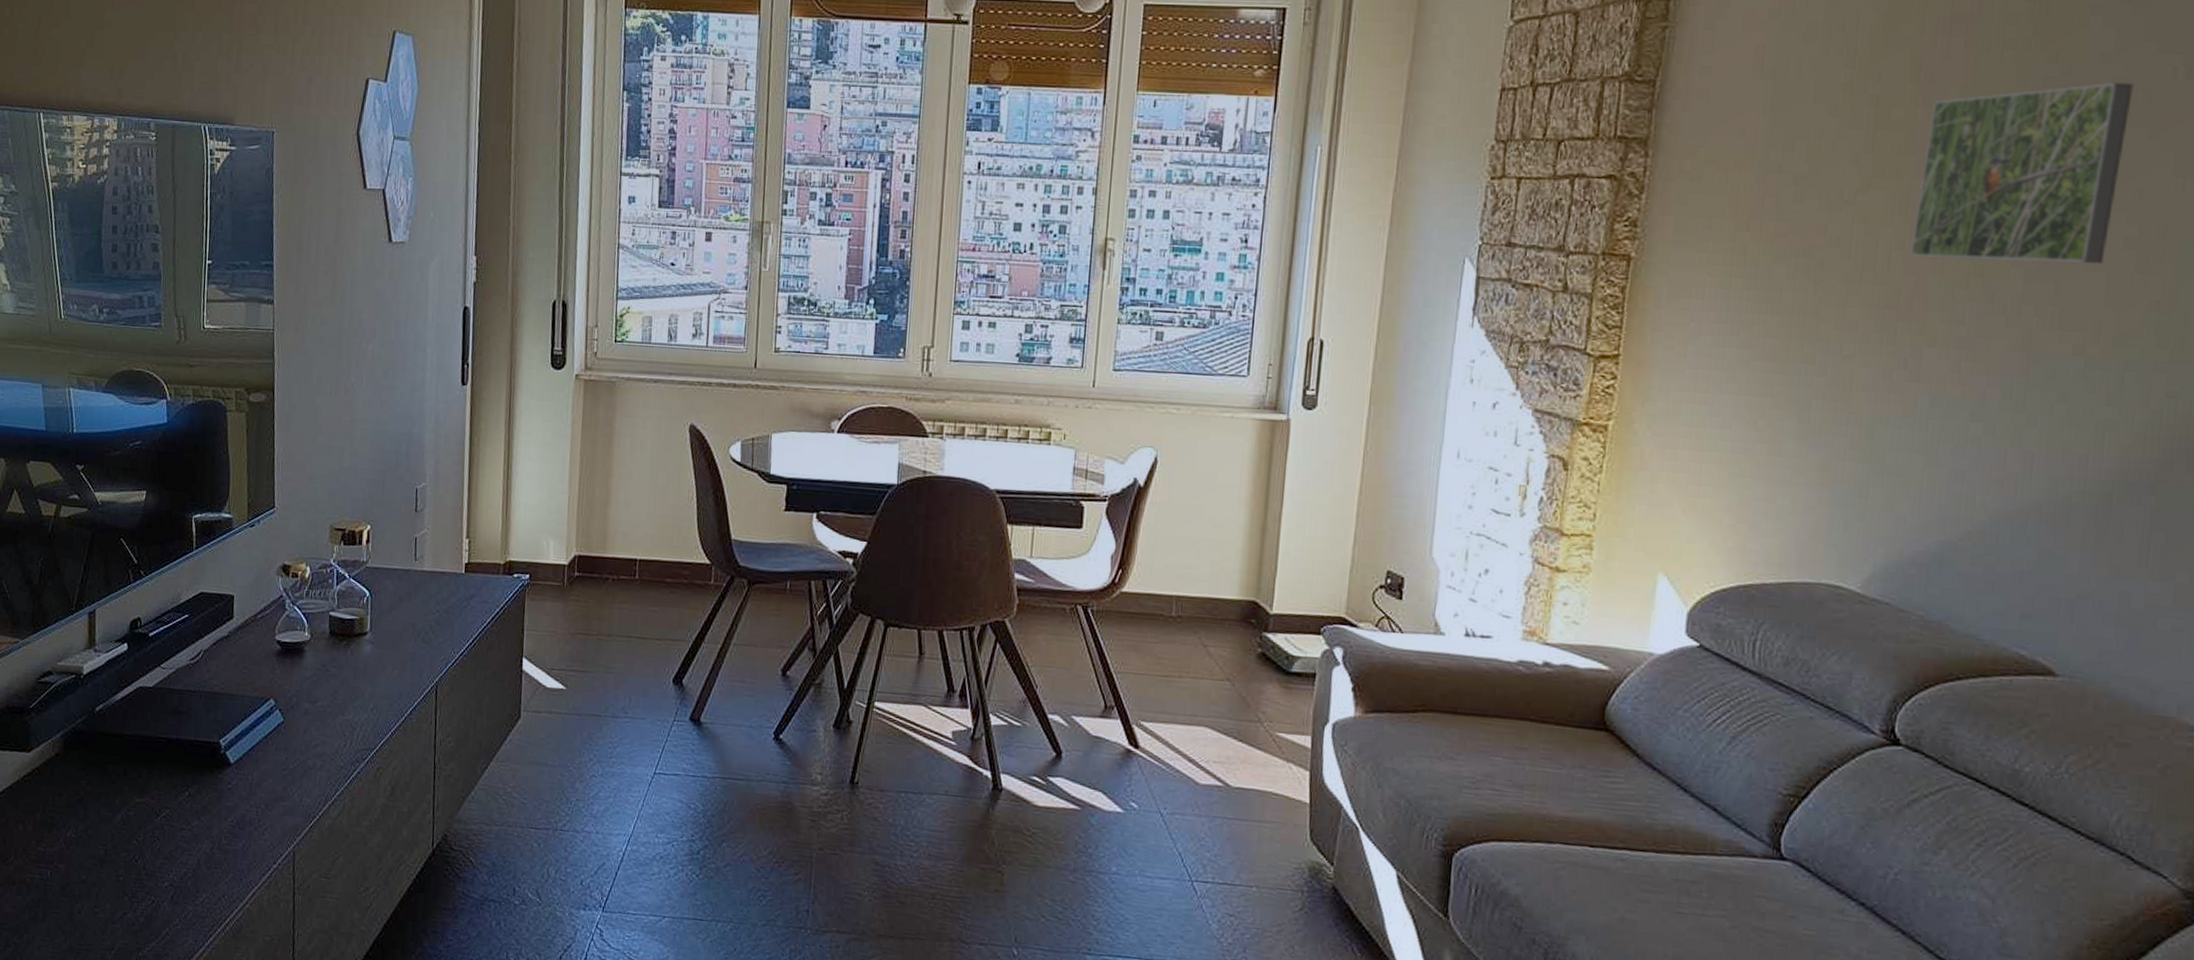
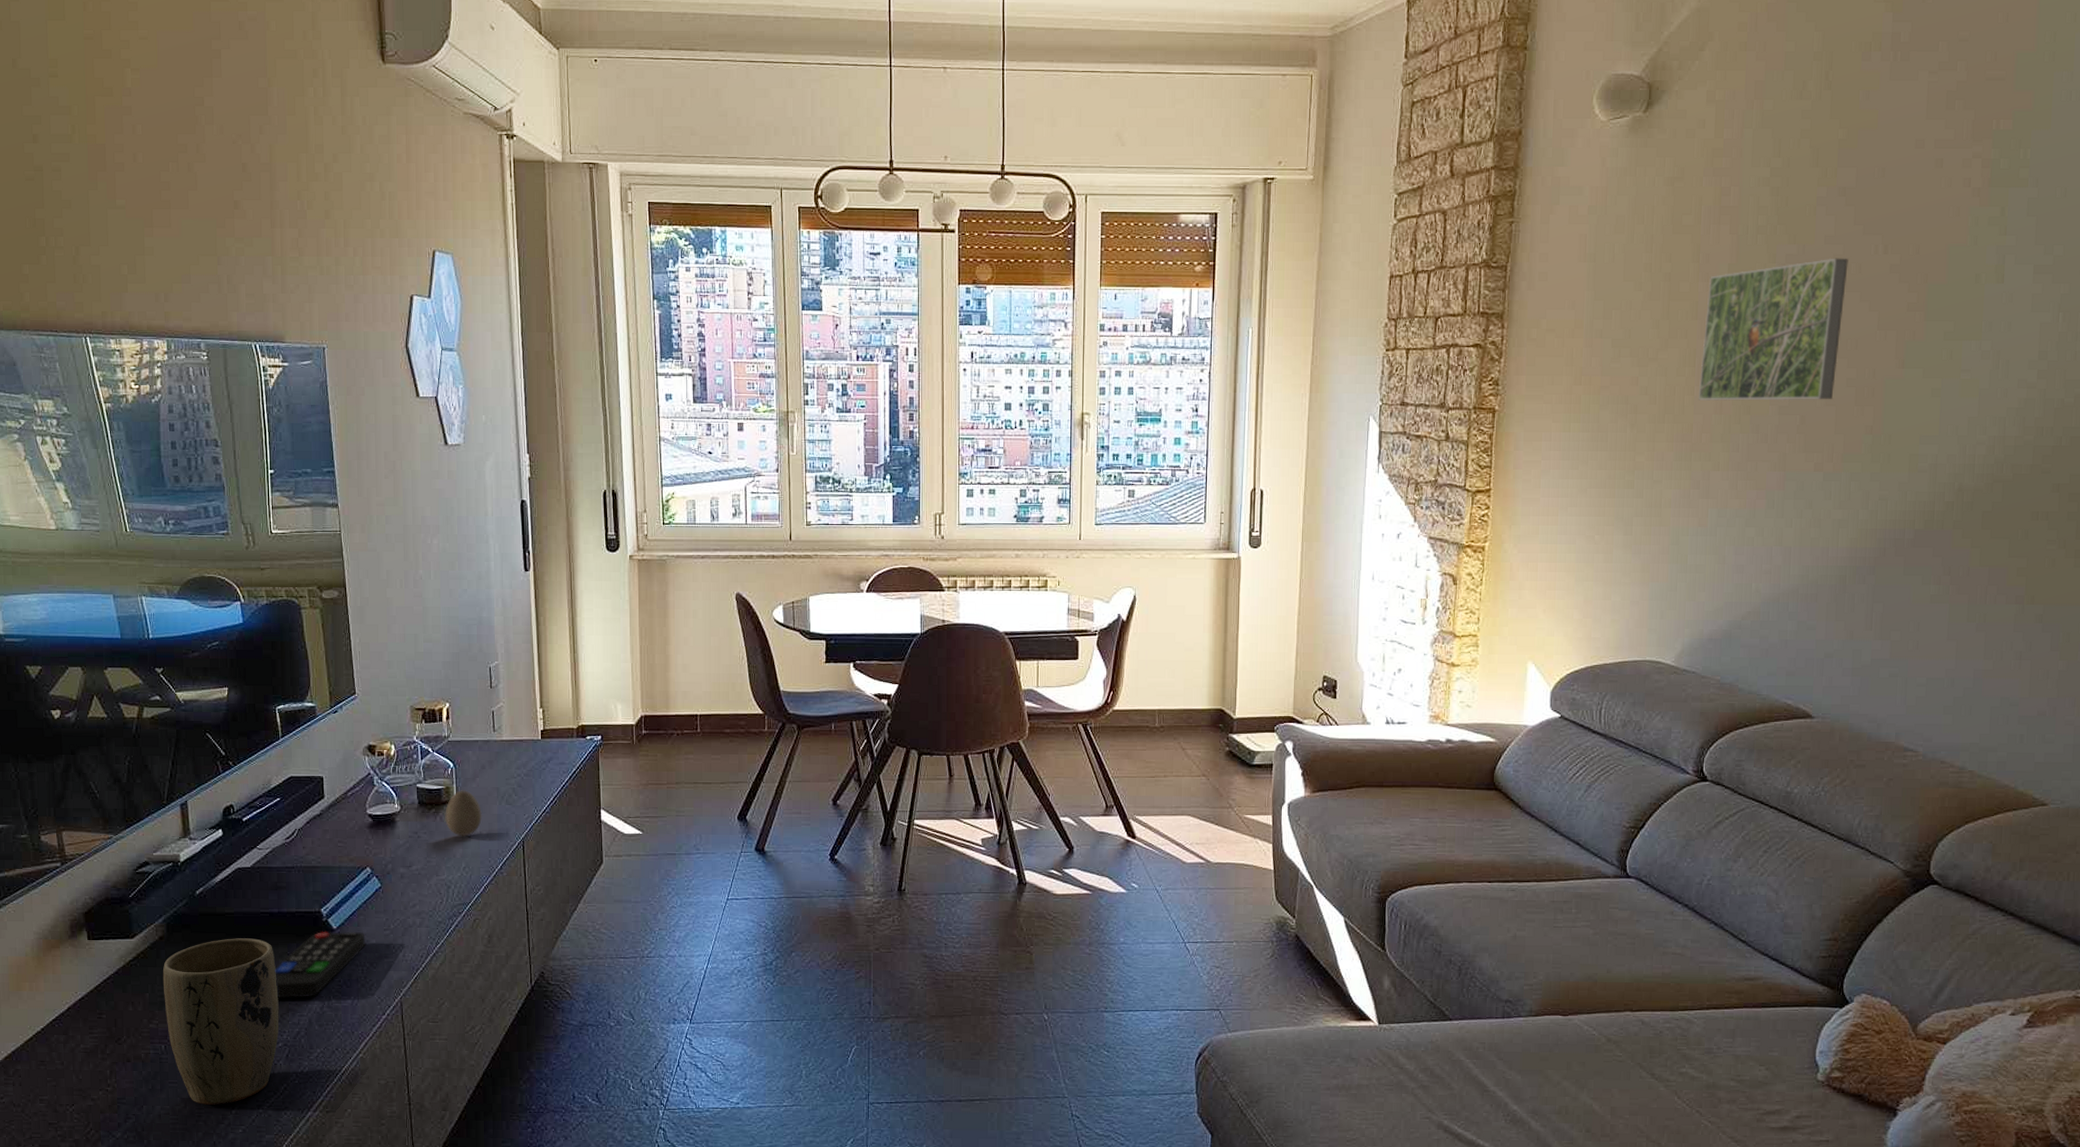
plant pot: none [54,762,169,943] -> present [162,938,279,1105]
remote control: none [167,764,263,836] -> present [275,931,365,999]
decorative egg: none [356,622,396,675] -> present [445,790,483,837]

